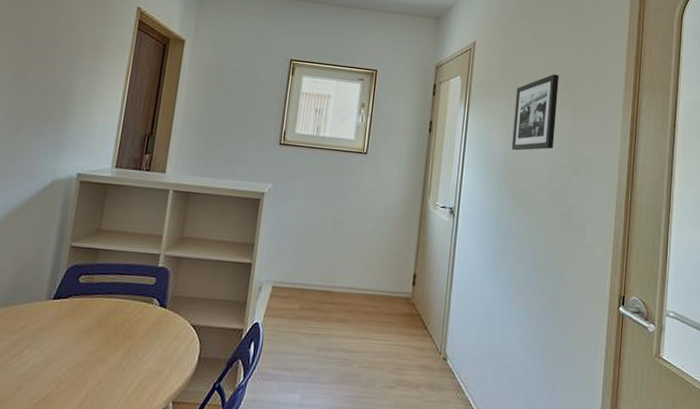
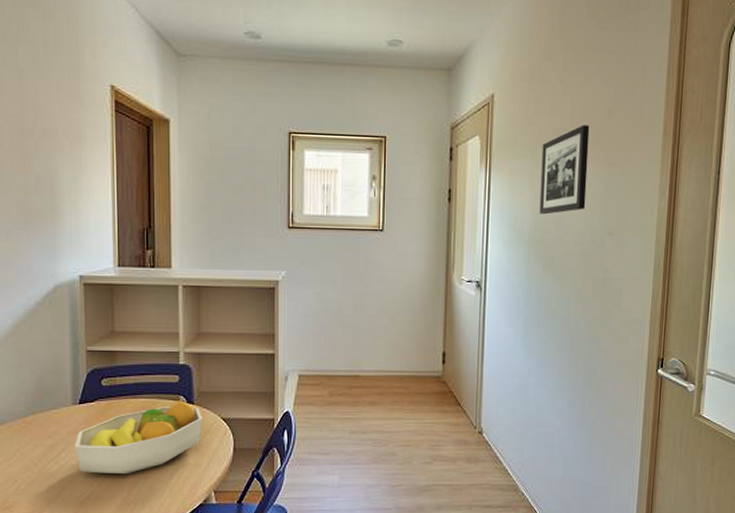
fruit bowl: none [39,303,173,377] -> present [74,400,202,475]

